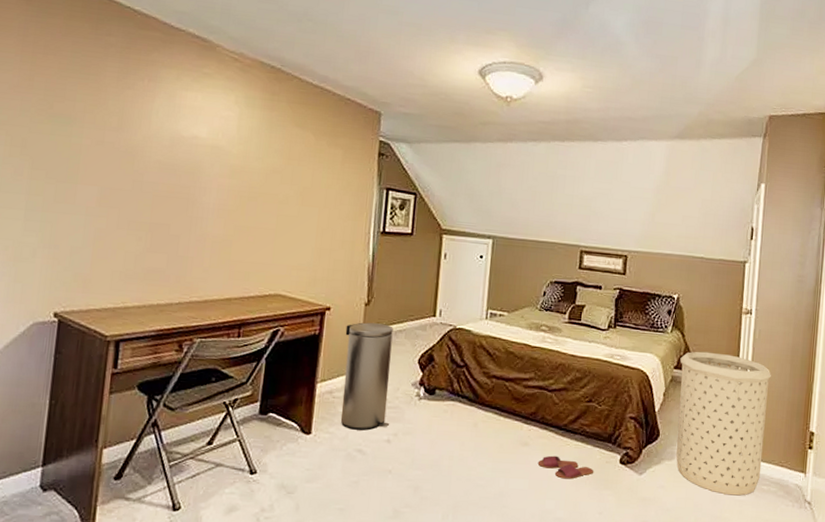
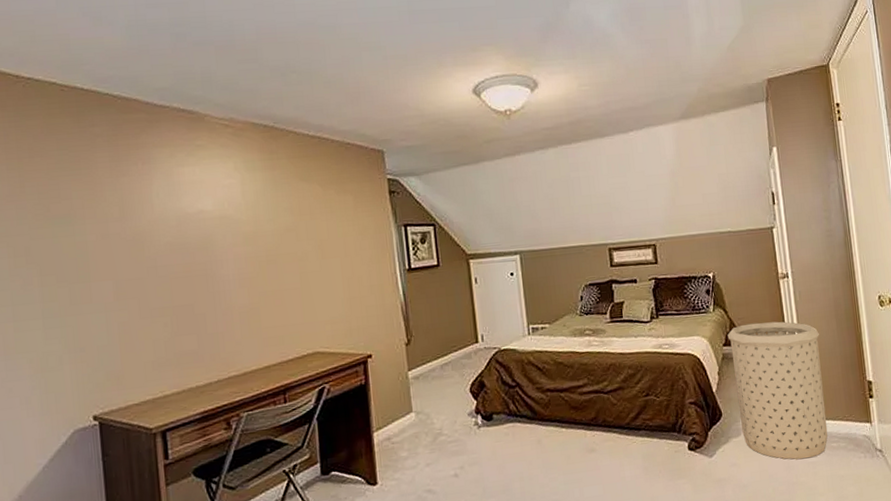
pedal bin: present [340,322,393,431] -> none [391,360,454,472]
slippers: present [537,455,594,479] -> none [608,455,665,477]

